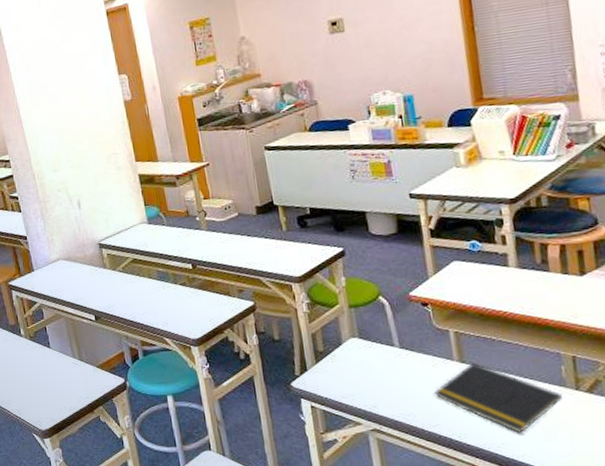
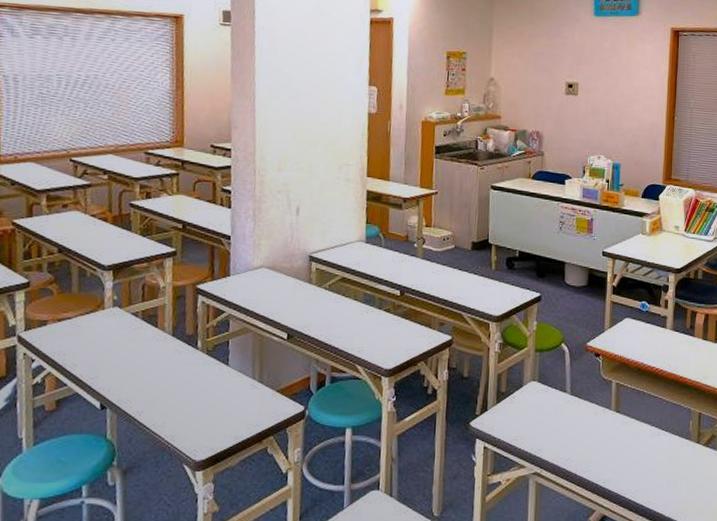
notepad: present [435,363,562,433] -> none [591,413,686,480]

